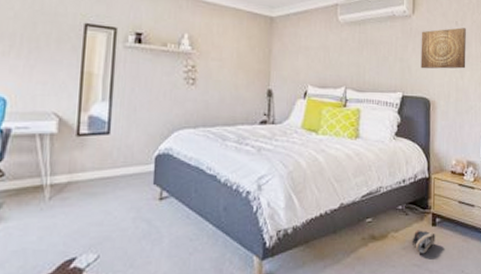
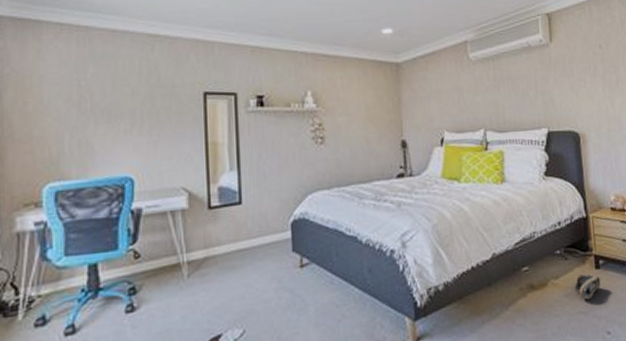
wall art: present [421,27,466,69] -> none [561,51,616,101]

